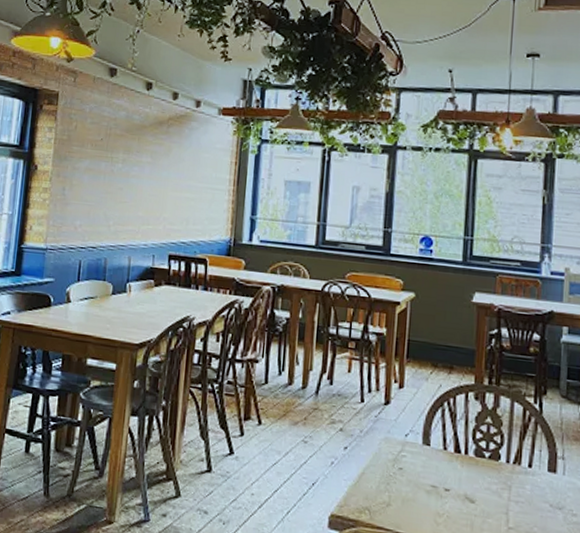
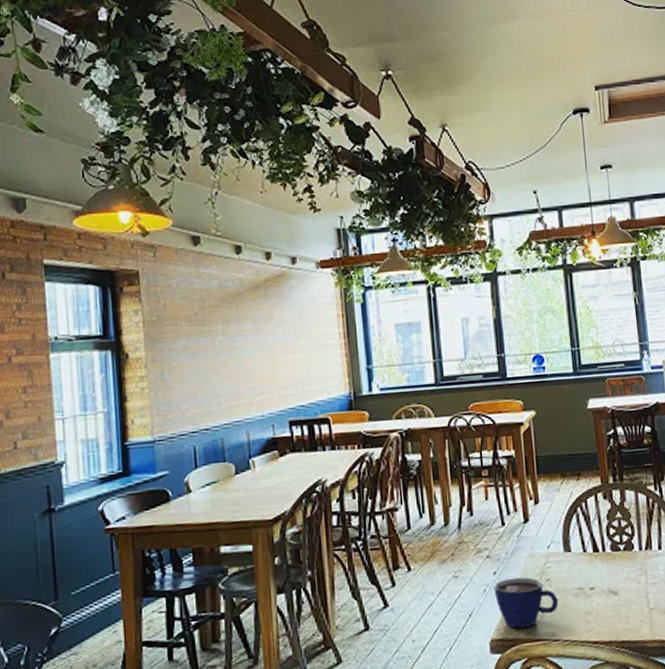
cup: none [342,456,408,512] -> present [494,577,559,629]

